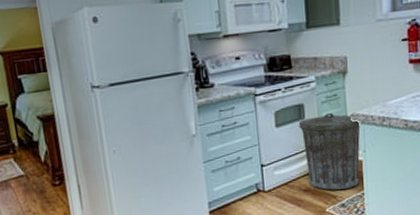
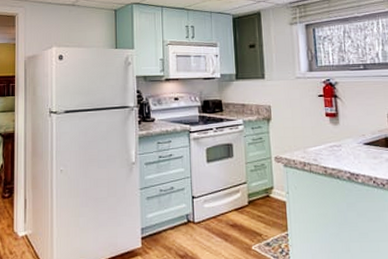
trash can: present [298,112,362,190] -> none [227,154,285,228]

